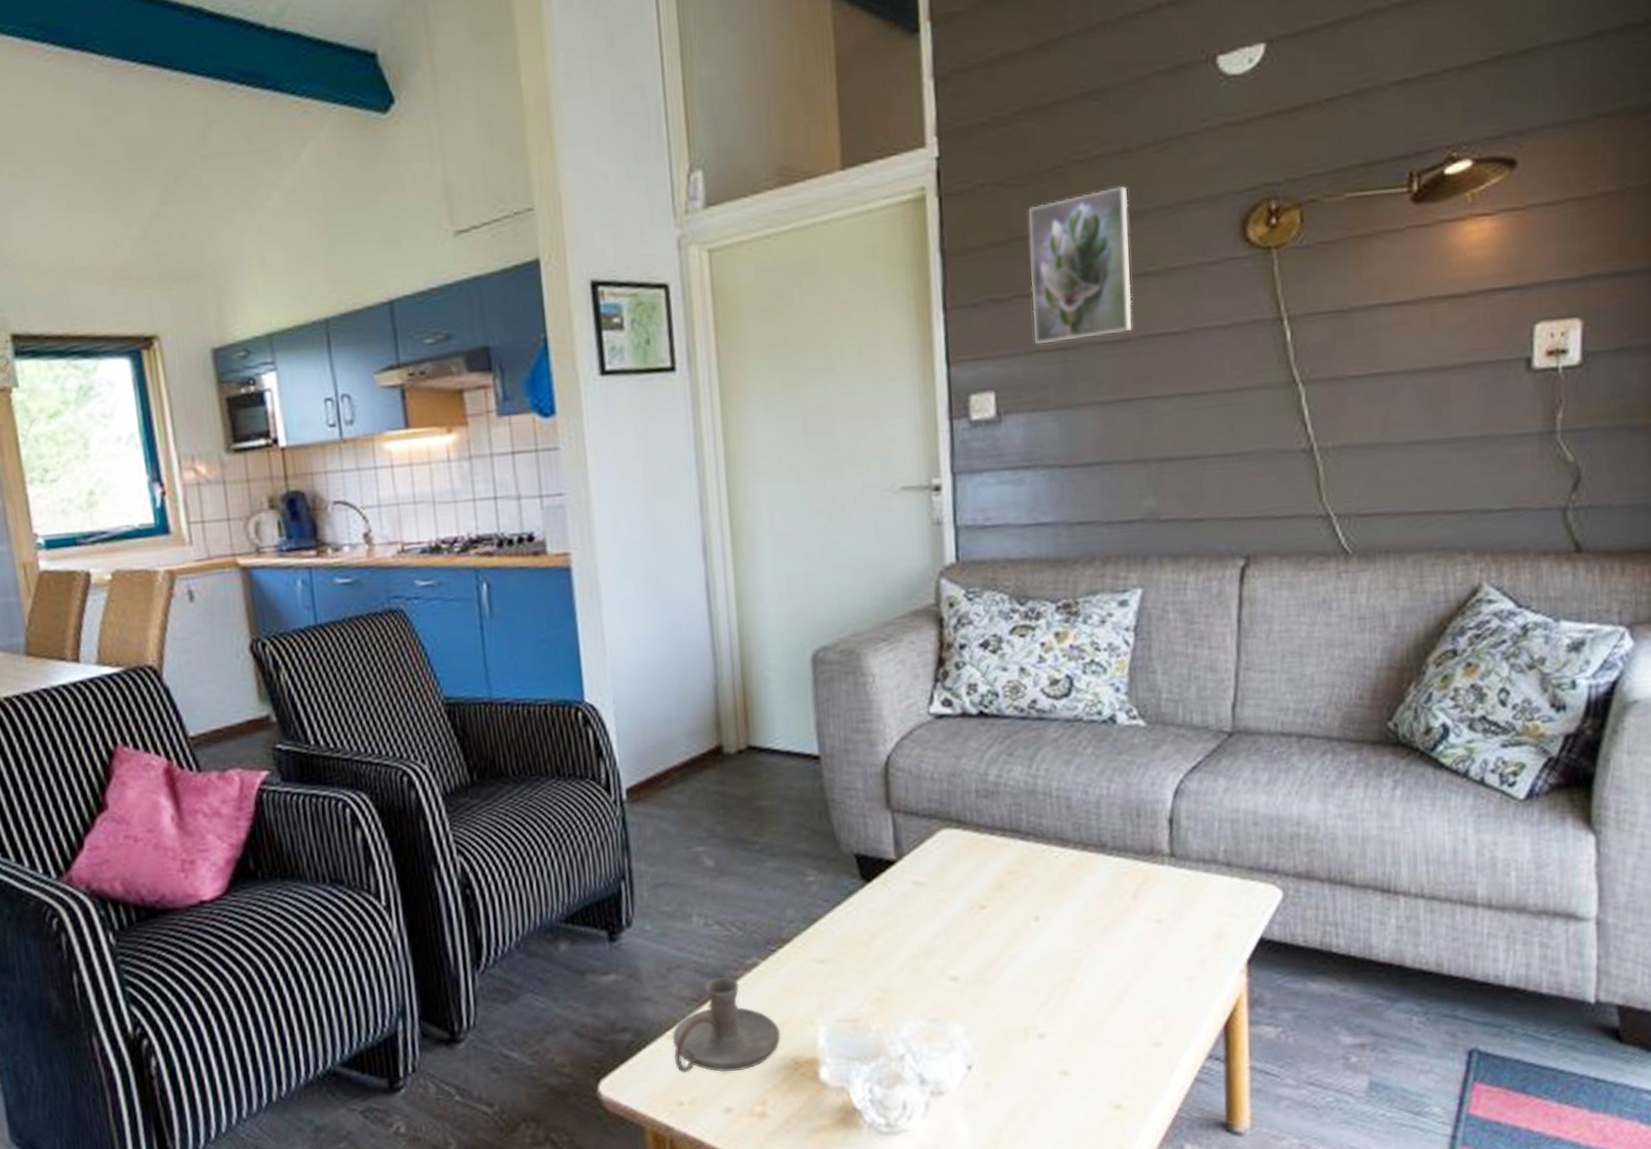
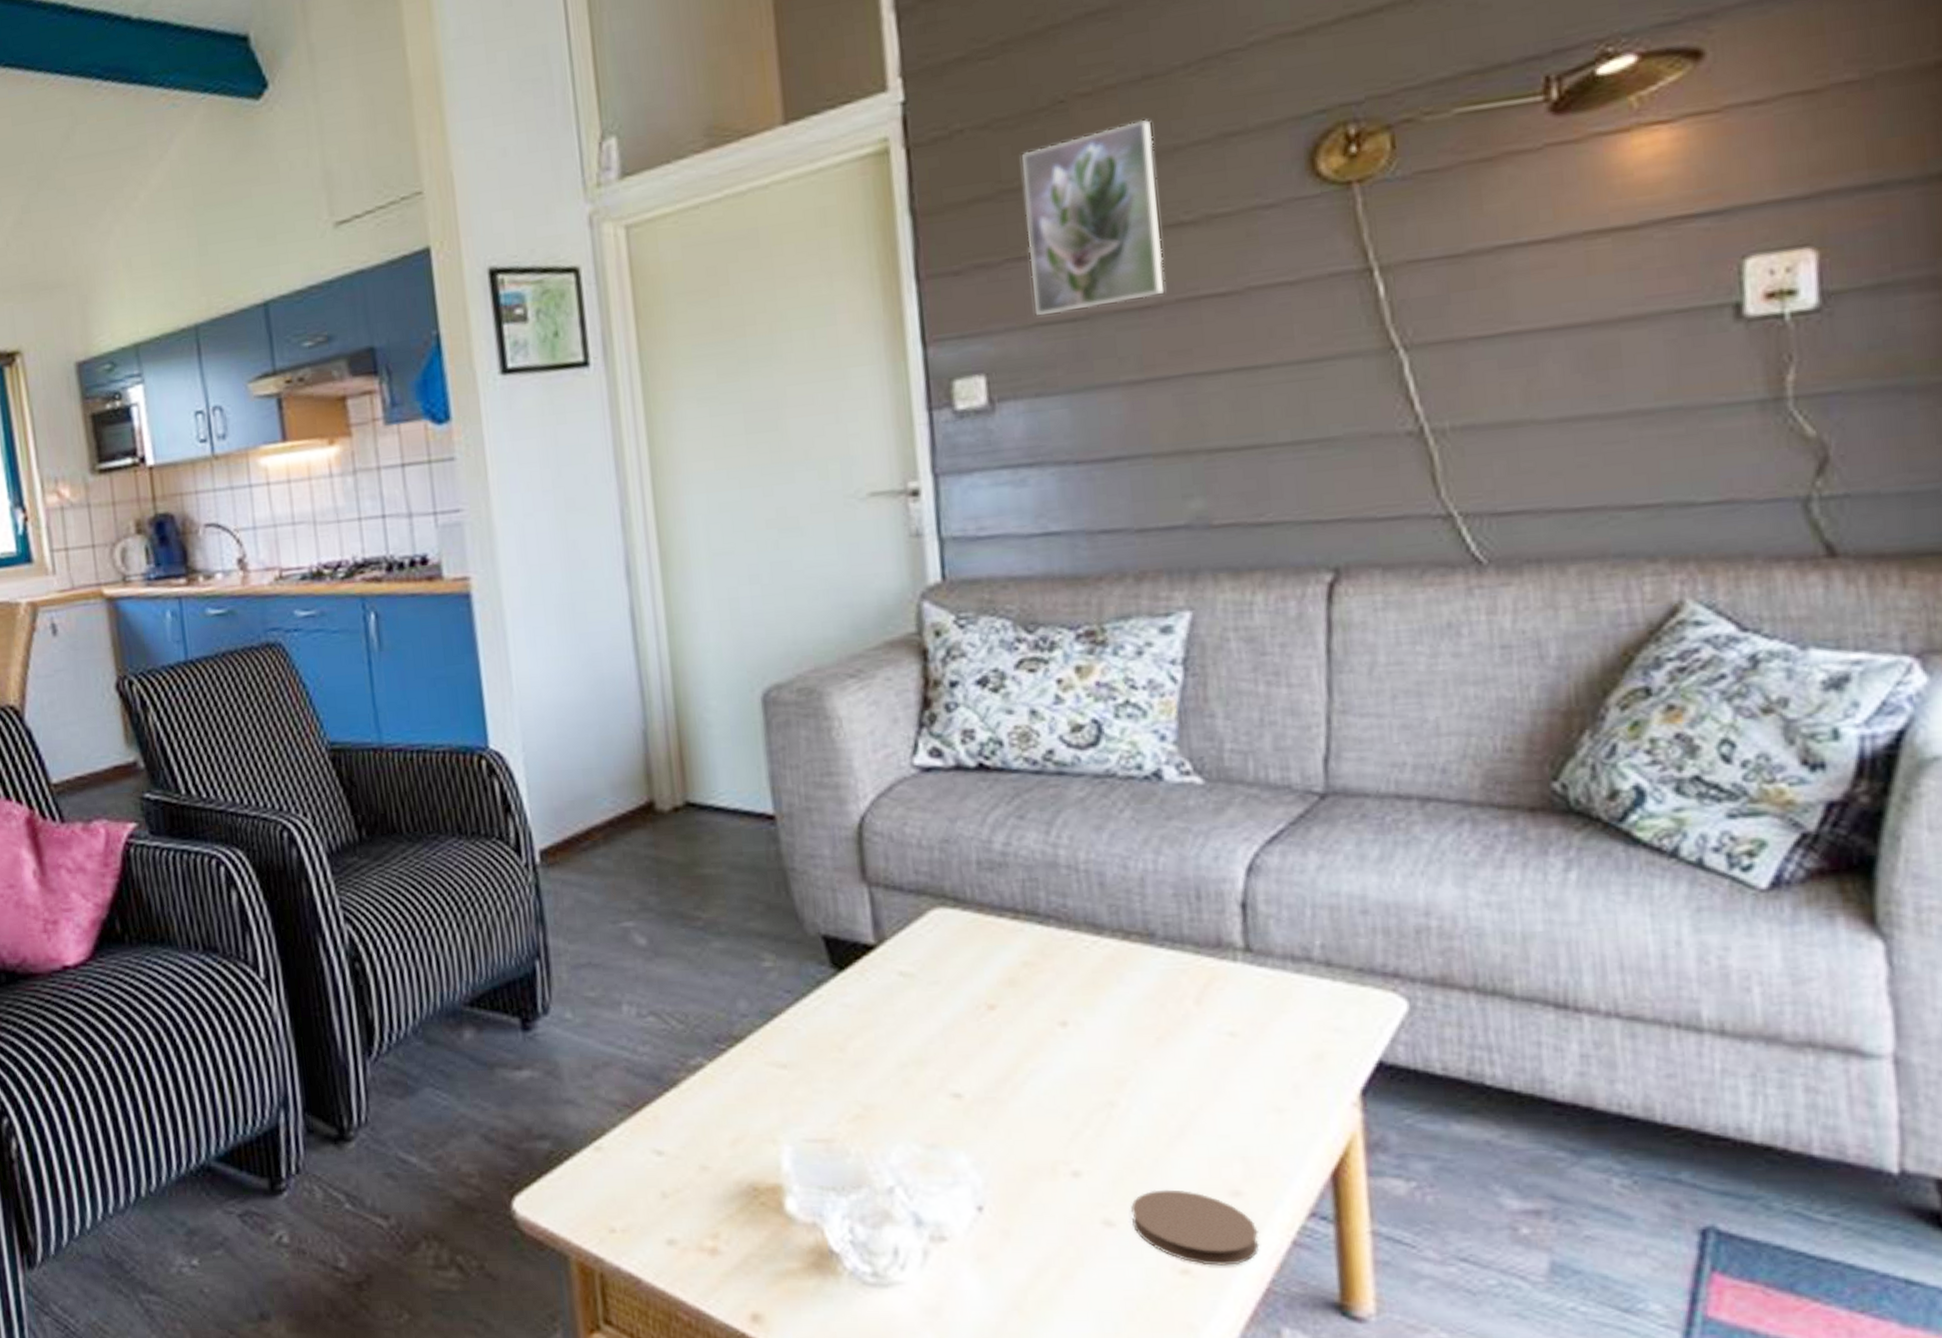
candle holder: present [672,977,781,1073] -> none [600,1079,735,1196]
coaster: none [1081,1044,1172,1100] -> present [1131,1189,1260,1266]

